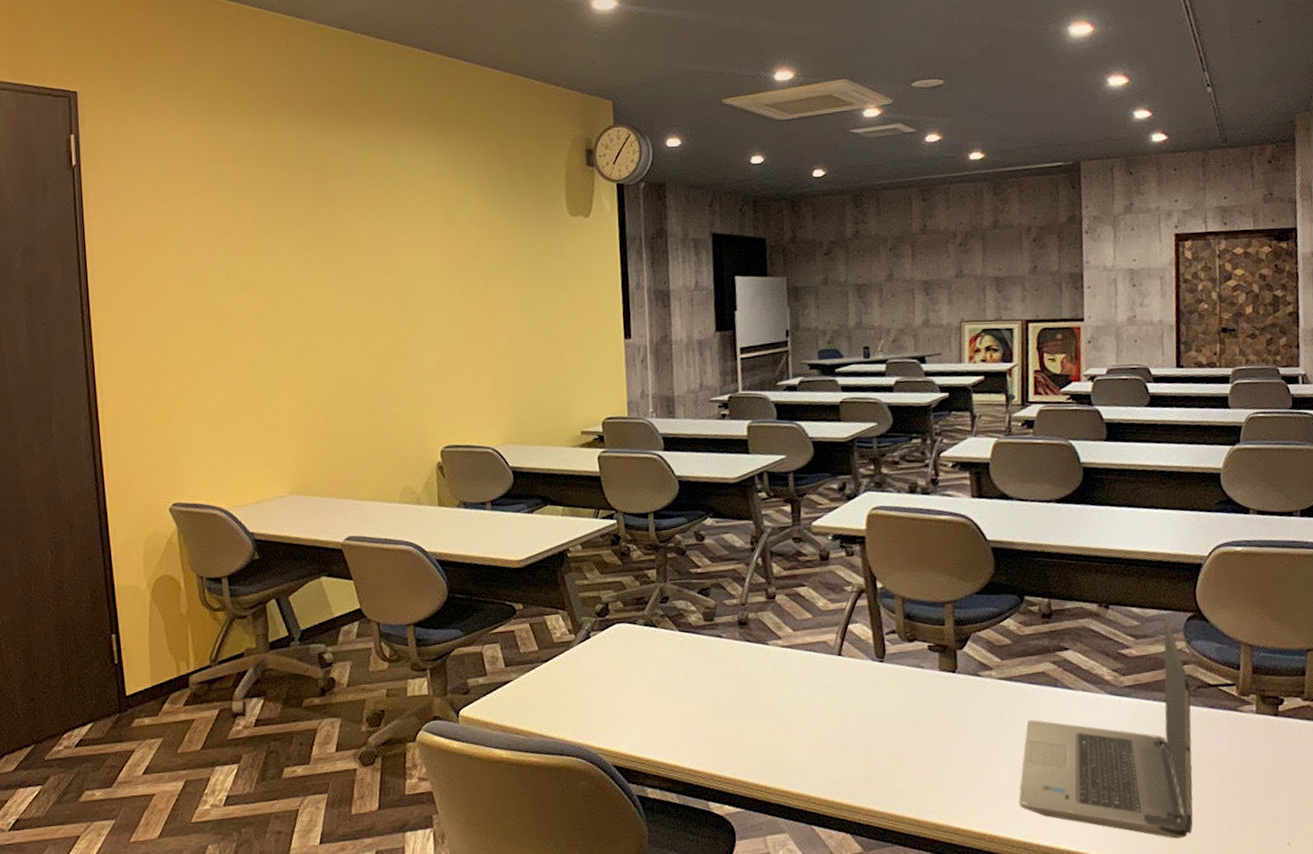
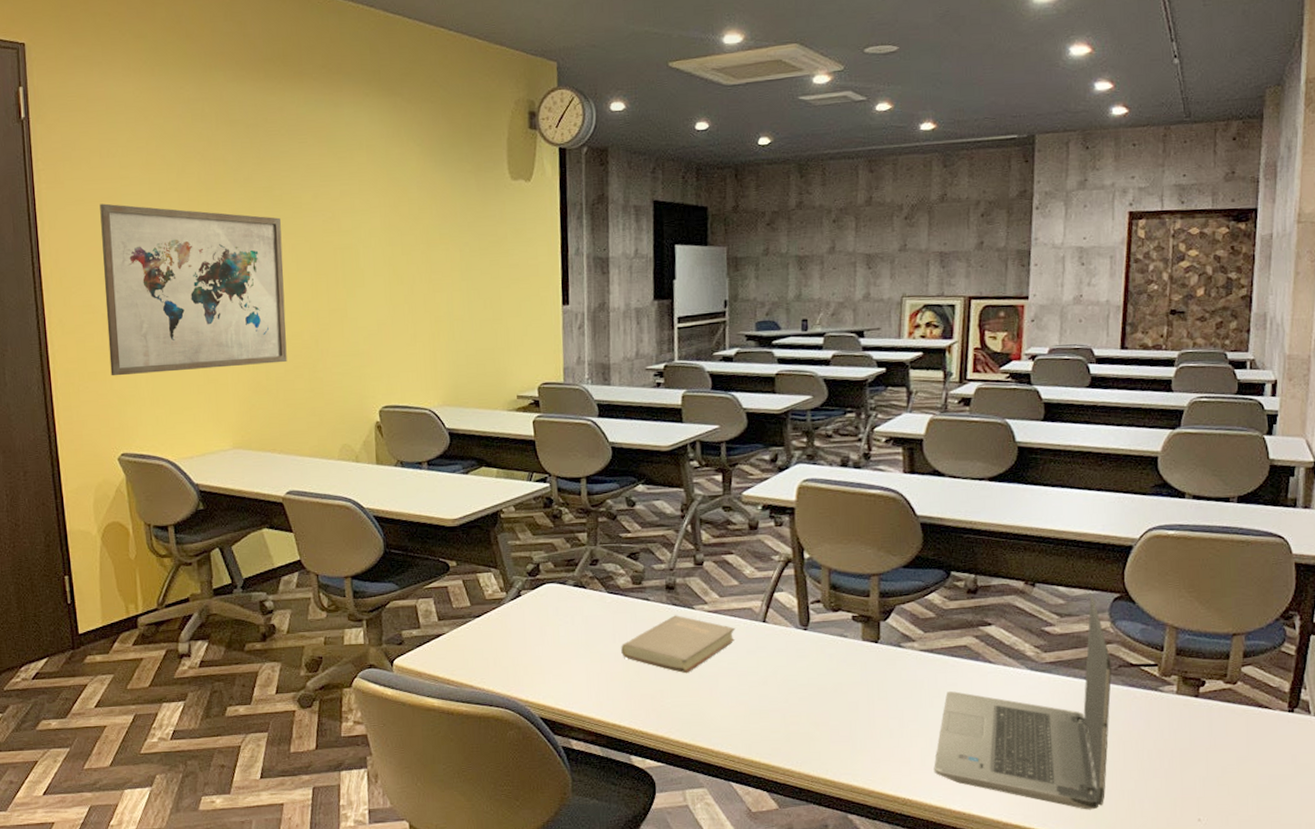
wall art: none [152,248,346,424] -> present [100,203,287,376]
book: none [694,651,811,713] -> present [621,615,735,674]

